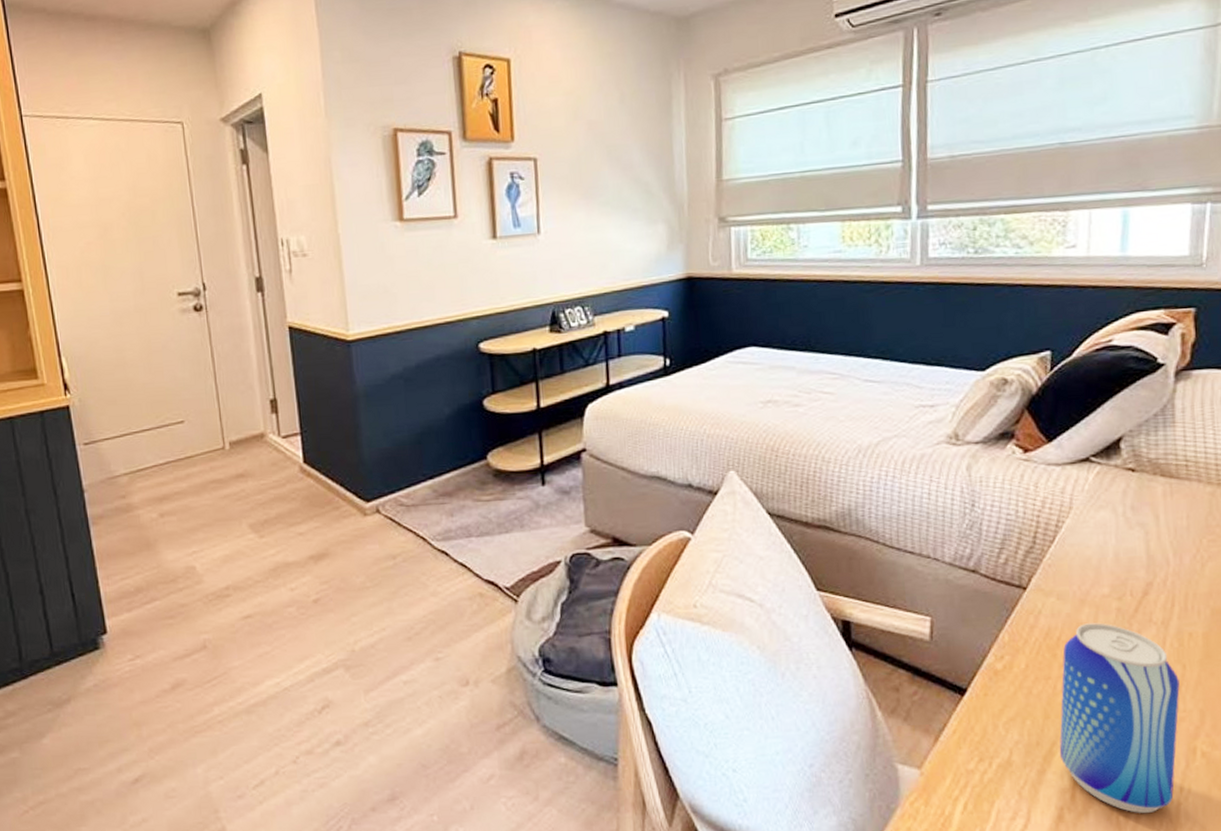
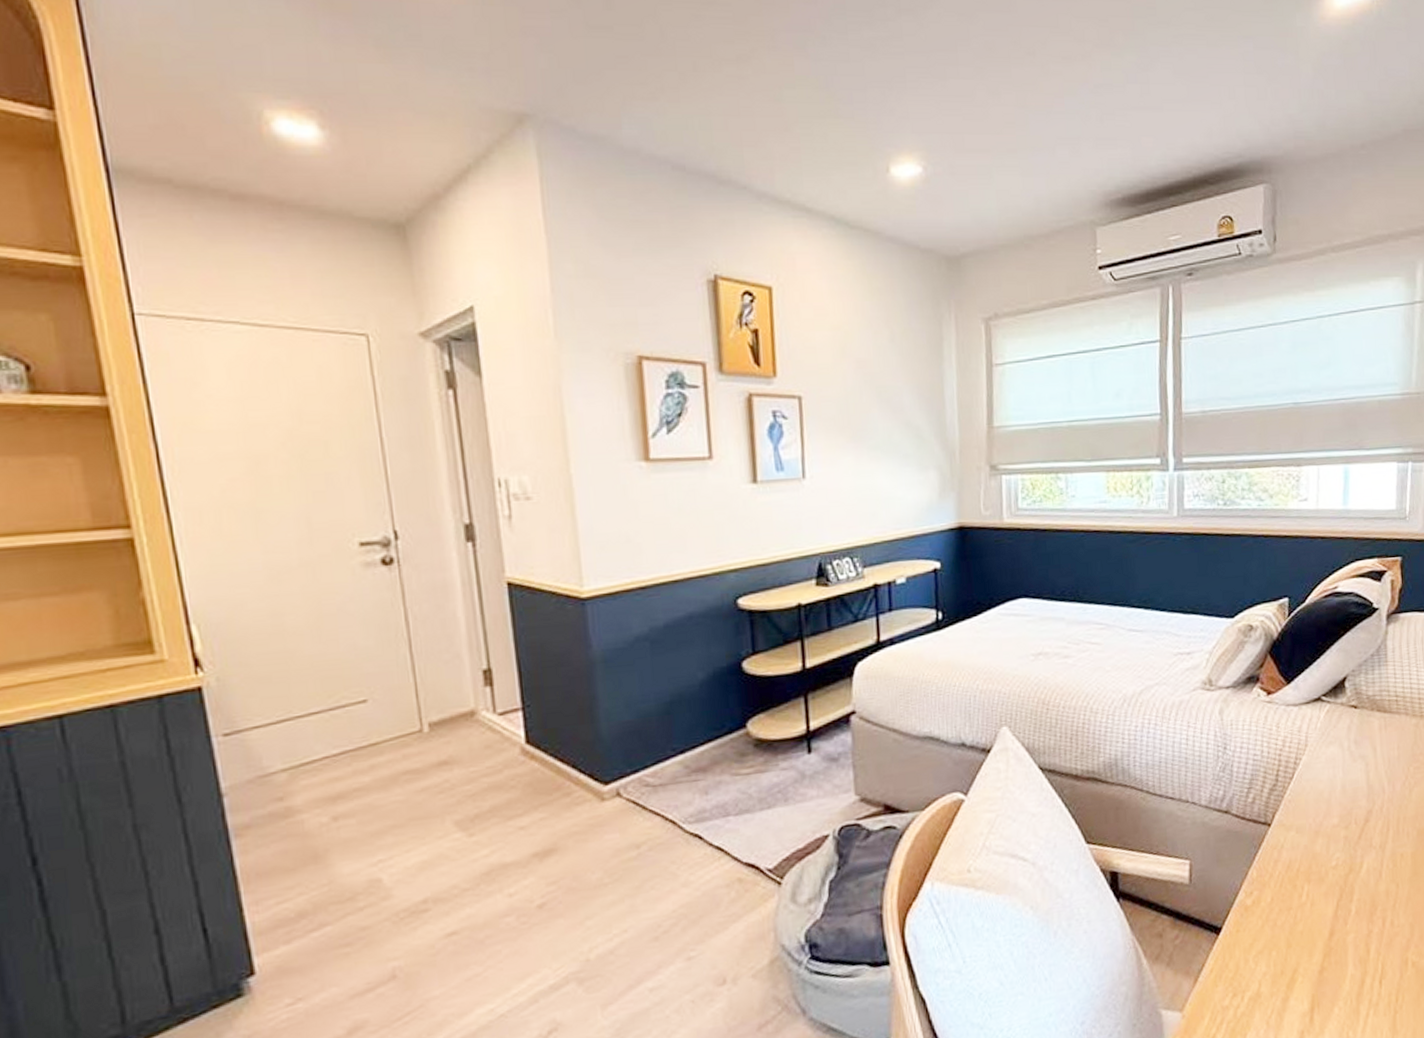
beer can: present [1059,623,1180,814] -> none [1300,851,1395,1027]

